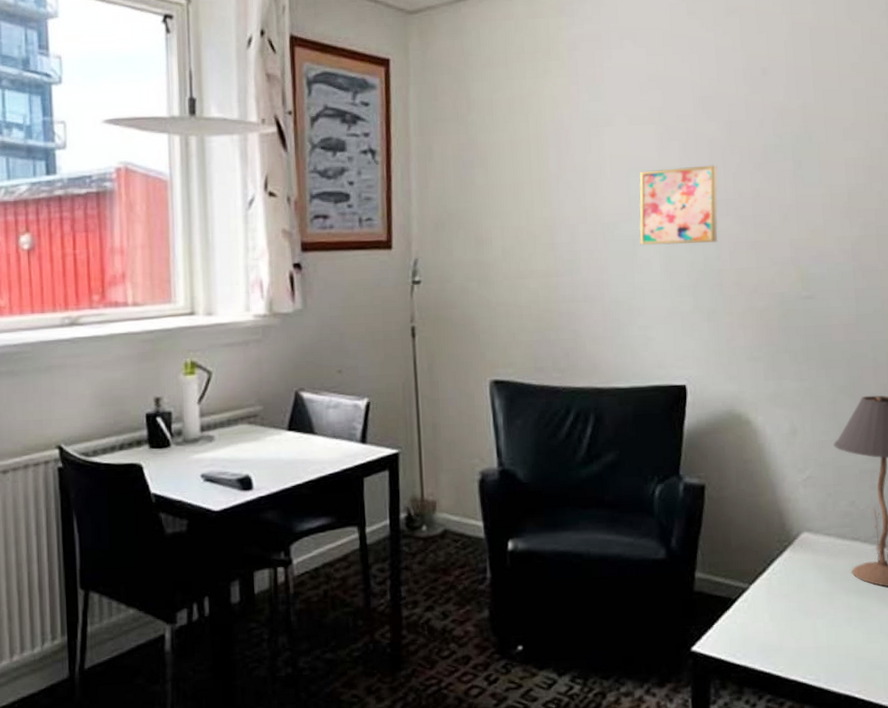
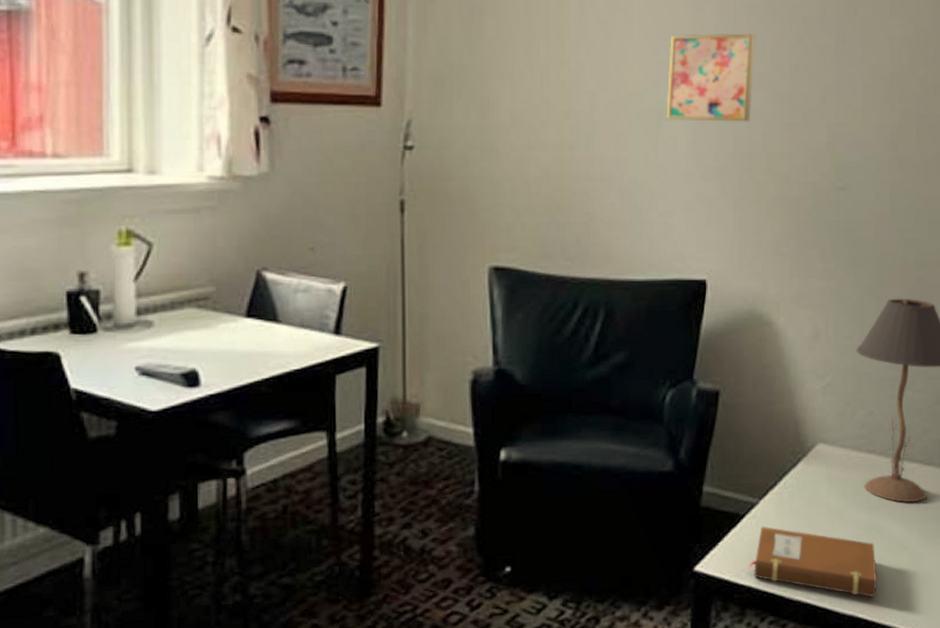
notebook: none [743,609,872,679] -> present [748,526,878,598]

